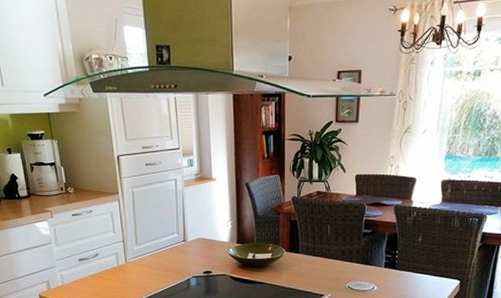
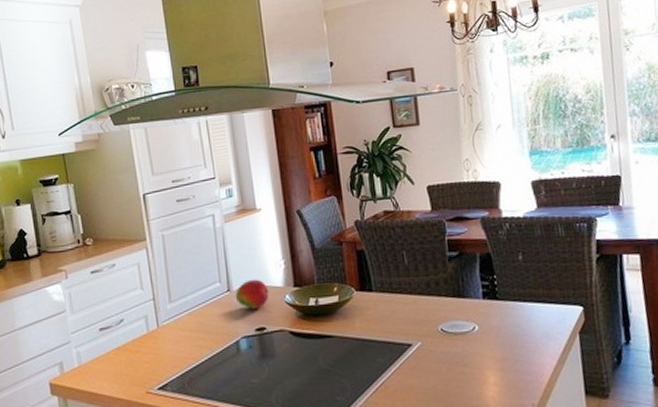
fruit: none [189,234,217,257] -> present [235,279,269,309]

